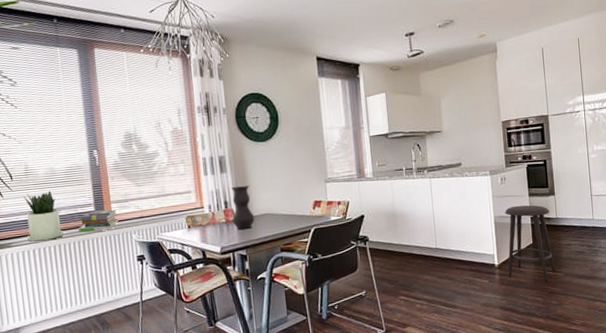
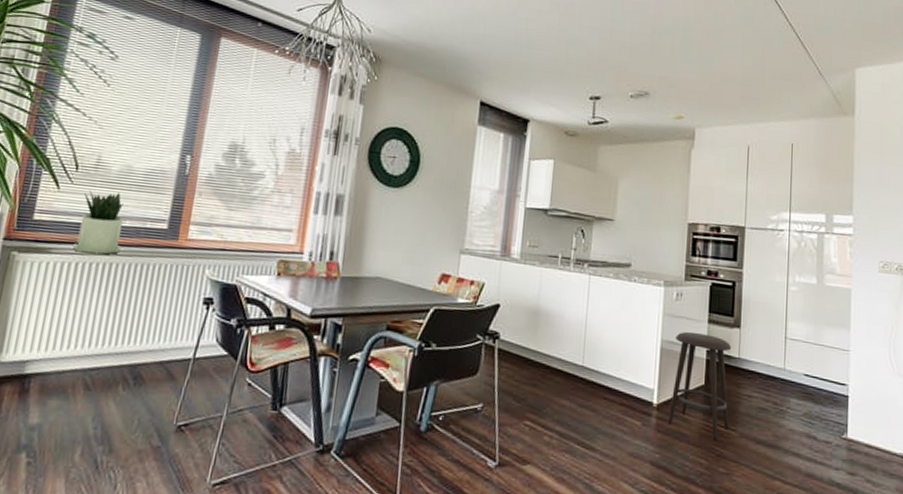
books: present [78,209,119,232] -> none [139,229,194,258]
vase: present [230,186,255,230] -> none [334,235,366,293]

